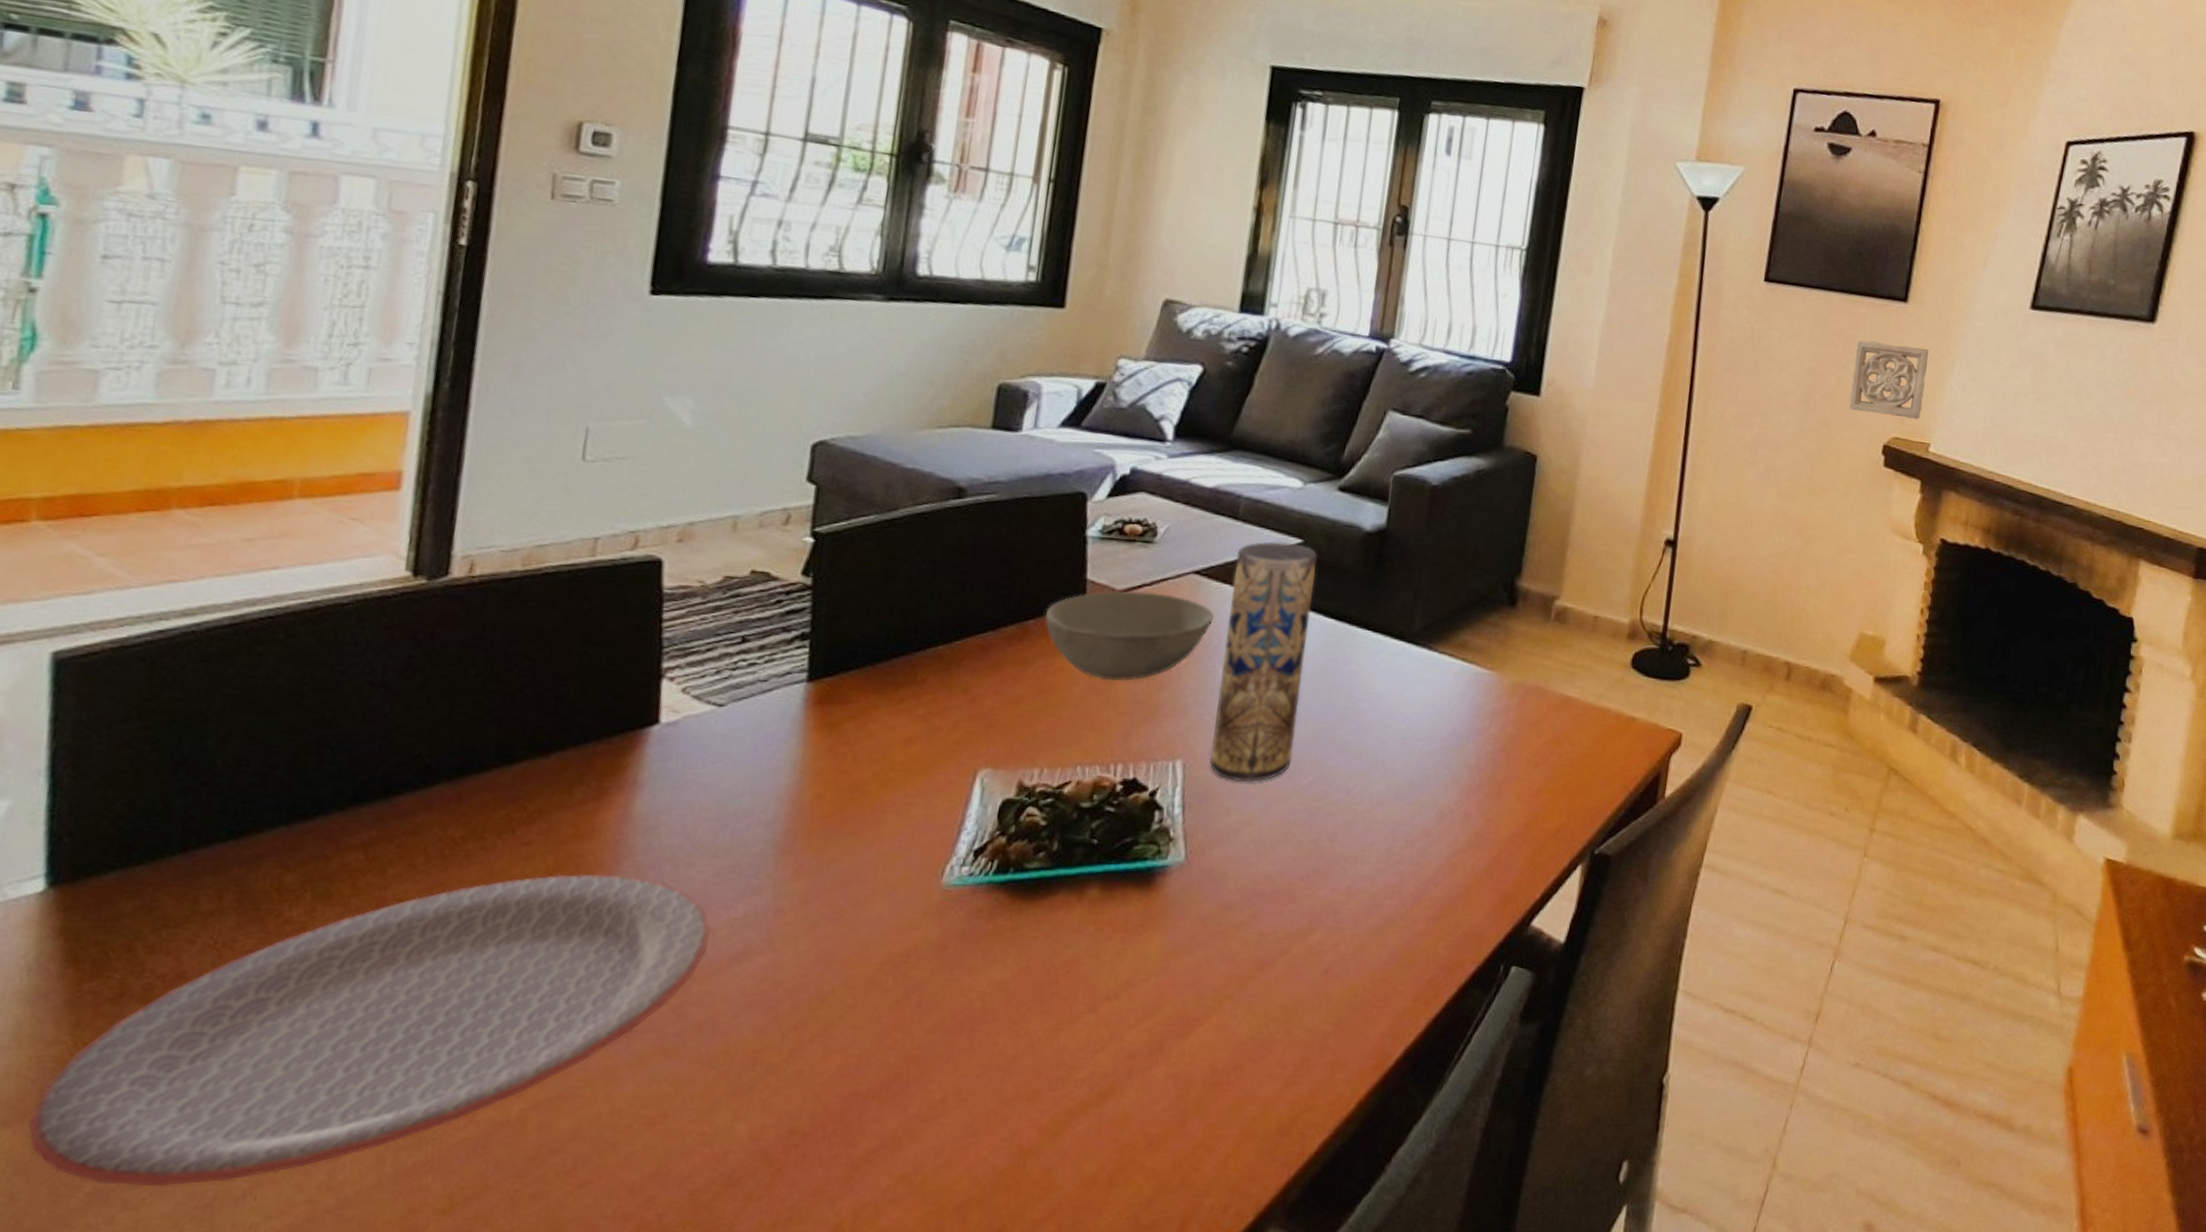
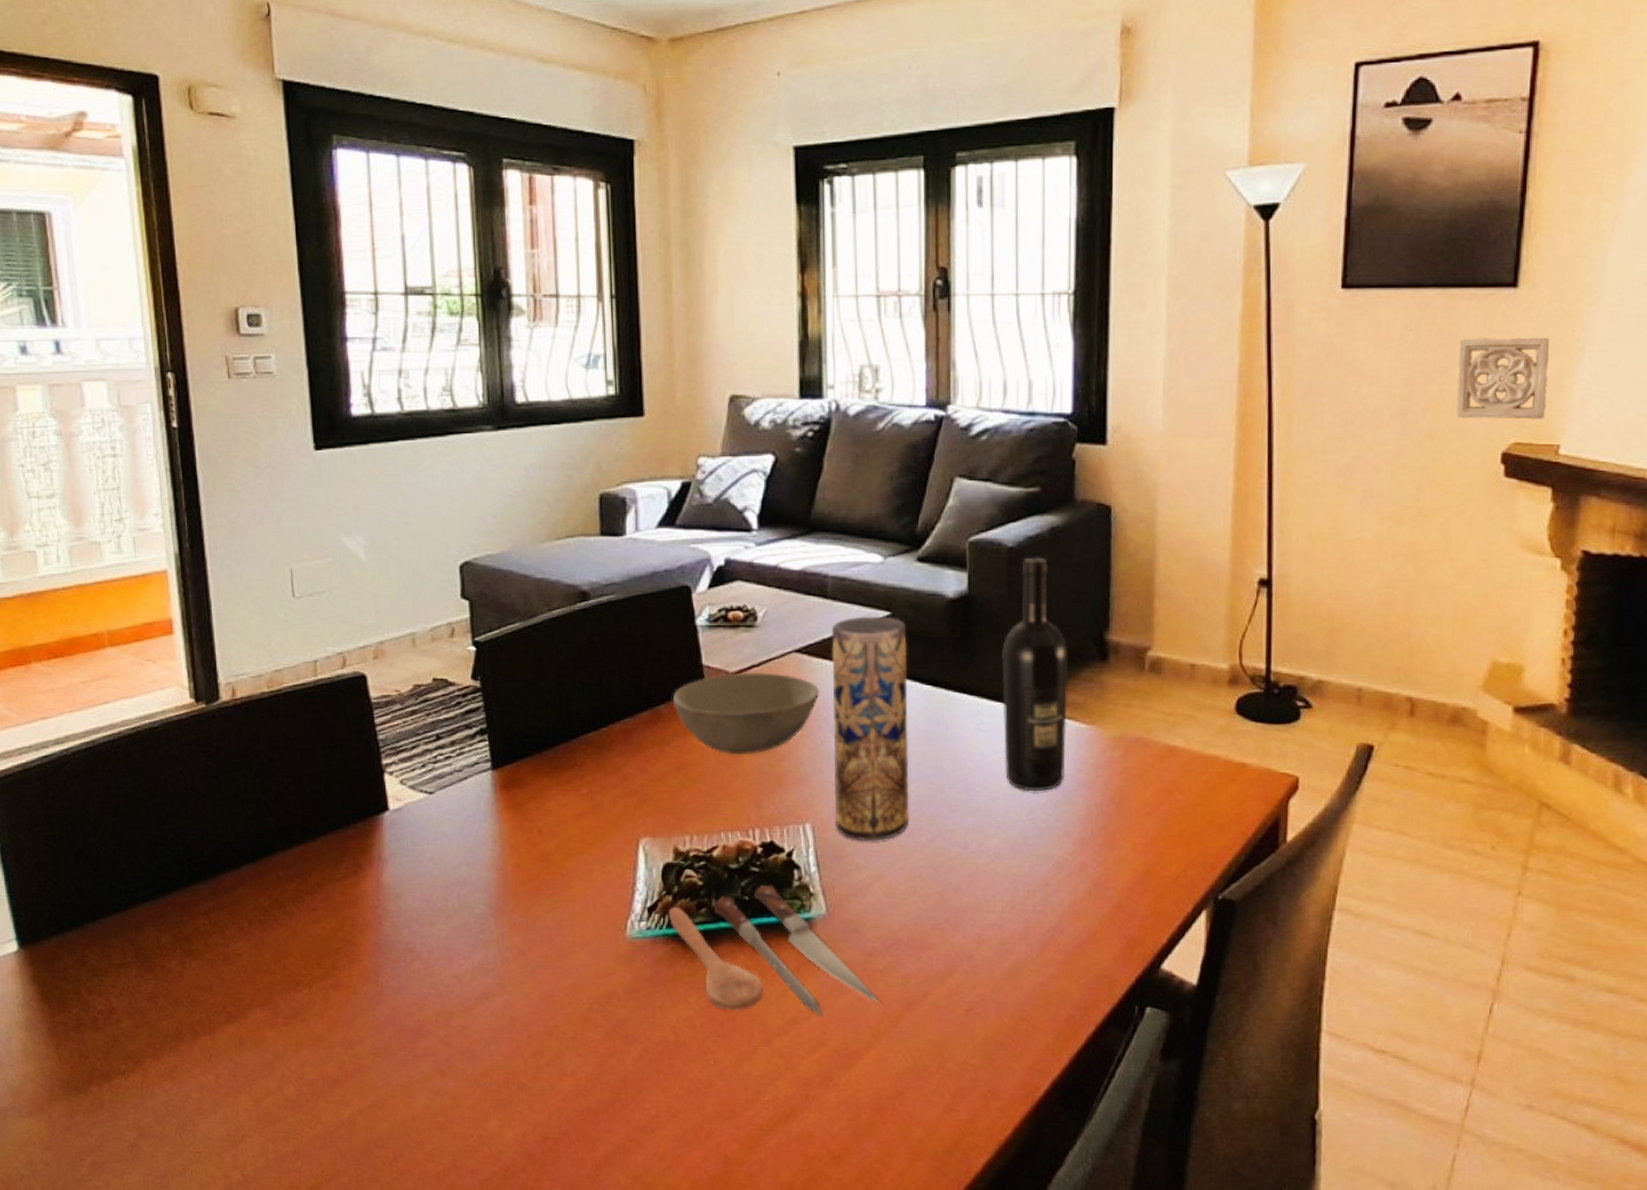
plate: present [28,874,711,1187] -> none [46,932,458,1161]
spoon: none [998,826,1230,980] -> present [668,884,880,1018]
wine bottle: none [1399,497,1479,736] -> present [1002,557,1069,792]

